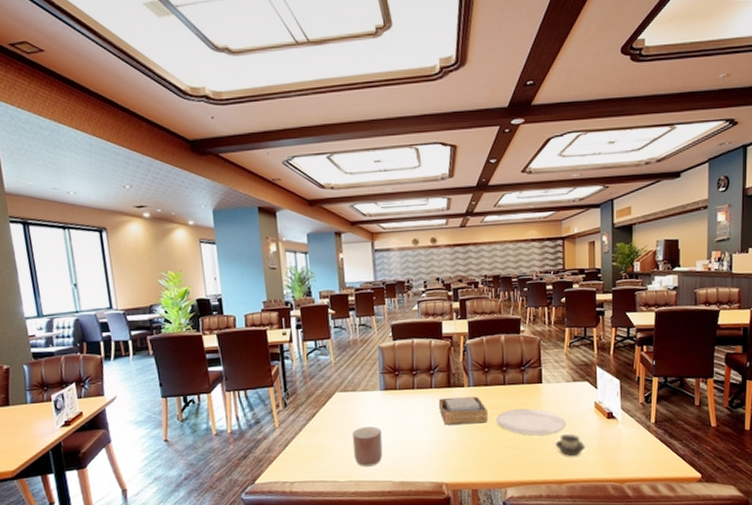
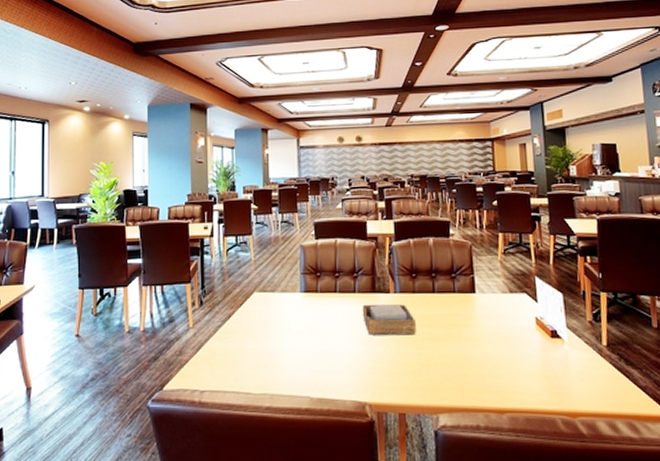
mug: present [352,426,383,467] -> none [268,332,301,378]
plate: present [495,408,566,436] -> none [424,321,504,353]
cup: present [555,434,585,456] -> none [493,353,528,380]

